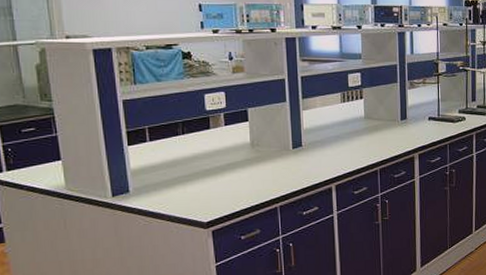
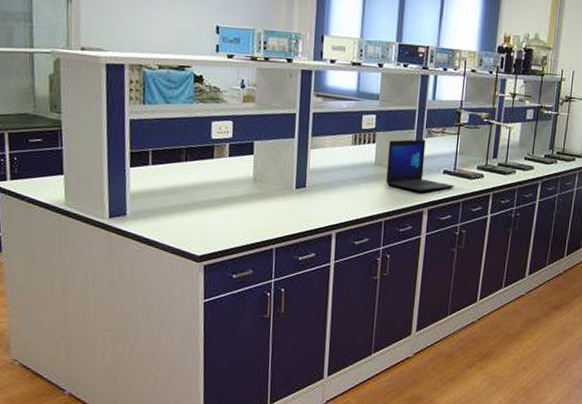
laptop: none [375,91,440,139] -> present [386,139,455,192]

